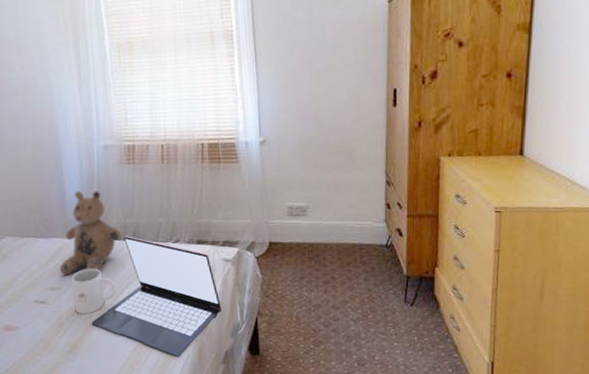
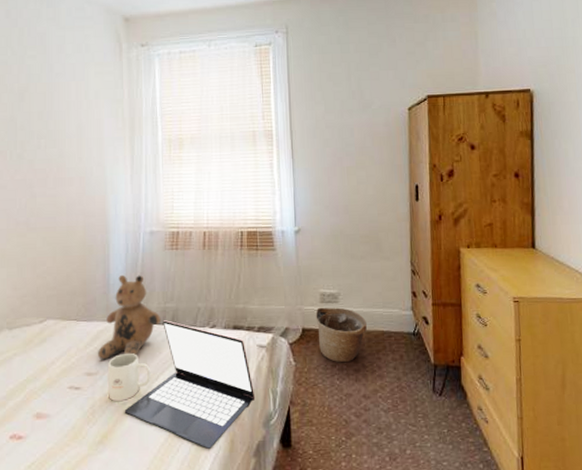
basket: none [283,220,337,275] -> present [315,307,367,363]

